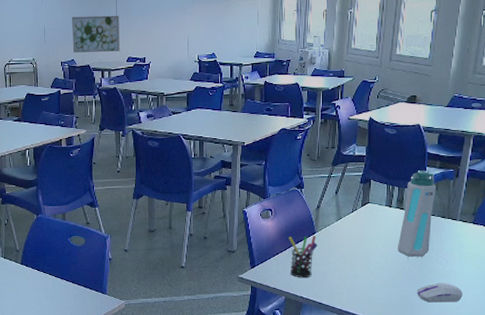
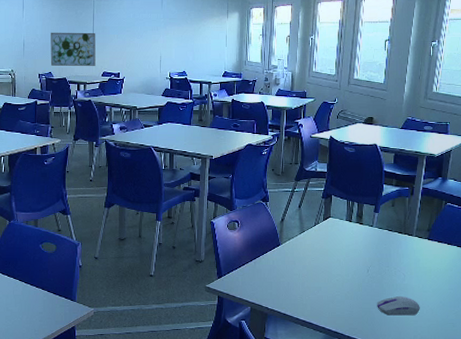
pen holder: present [289,236,318,278] -> none [254,247,282,289]
water bottle: present [397,170,436,257] -> none [357,187,393,271]

